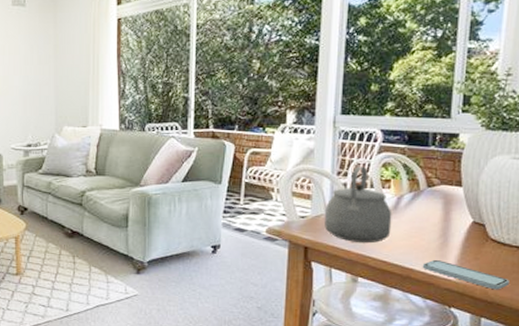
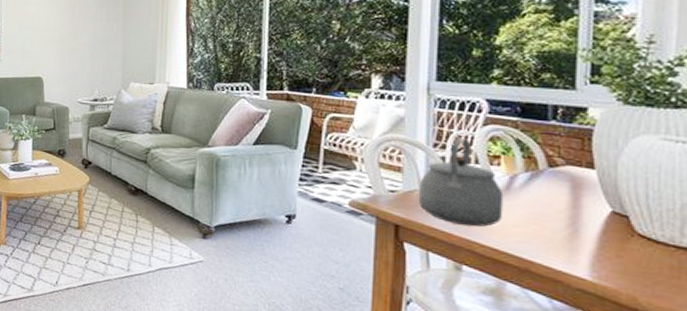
smartphone: present [422,259,509,290] -> none [545,252,667,298]

